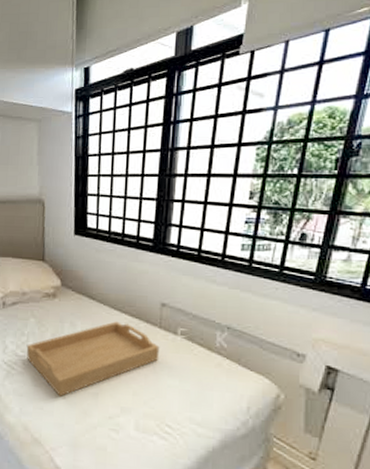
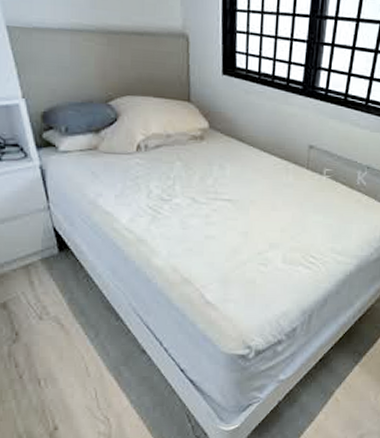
serving tray: present [26,321,160,396] -> none [172,163,307,237]

